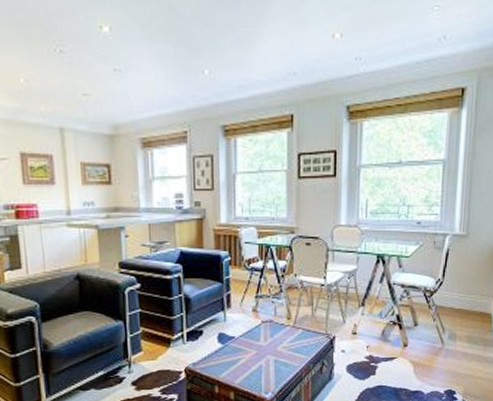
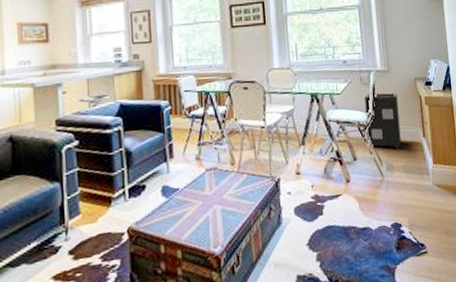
speaker: none [433,258,473,318] -> present [364,92,402,149]

